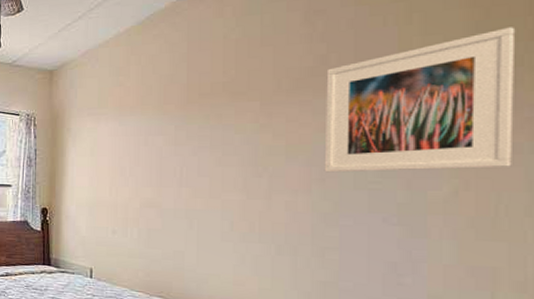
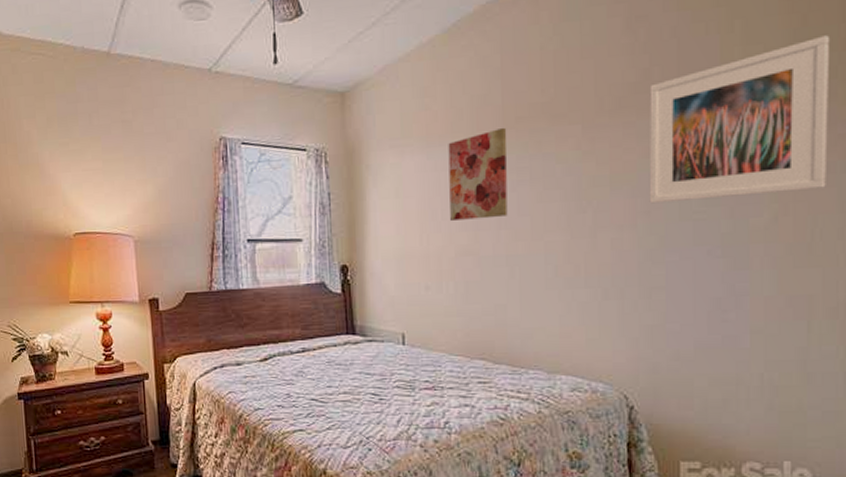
wall art: none [137,101,191,177] -> present [448,127,508,220]

